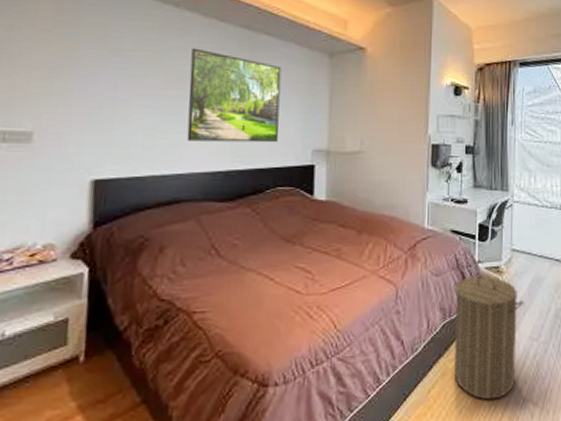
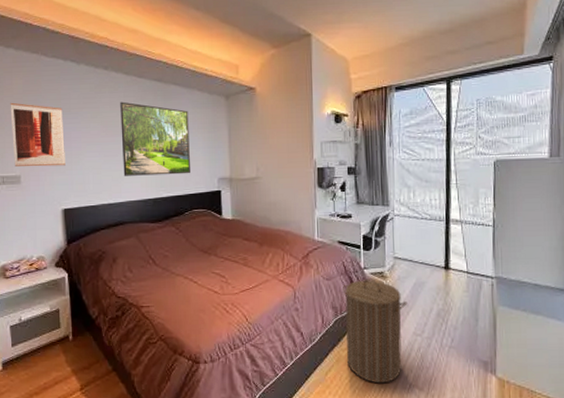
wall art: none [25,34,109,123] -> present [10,102,65,167]

